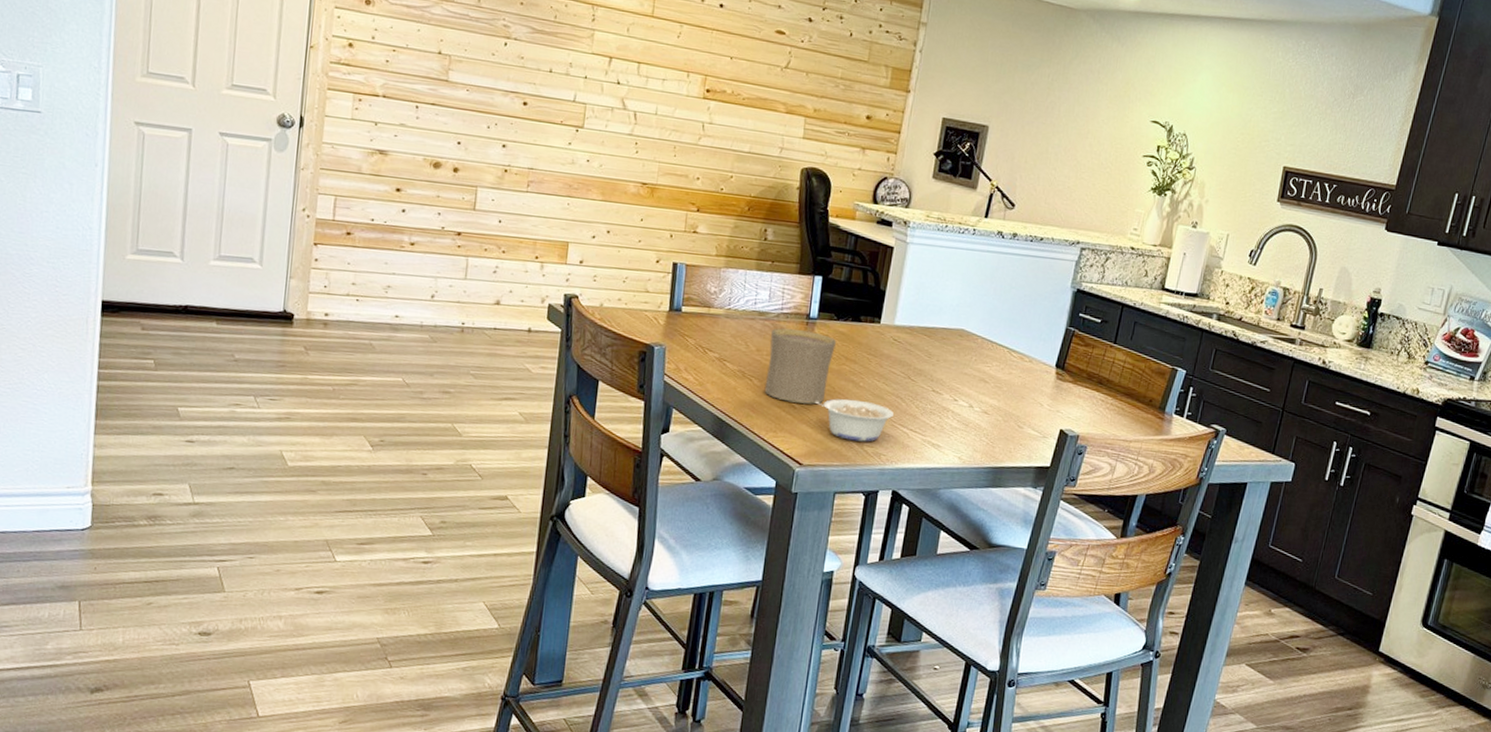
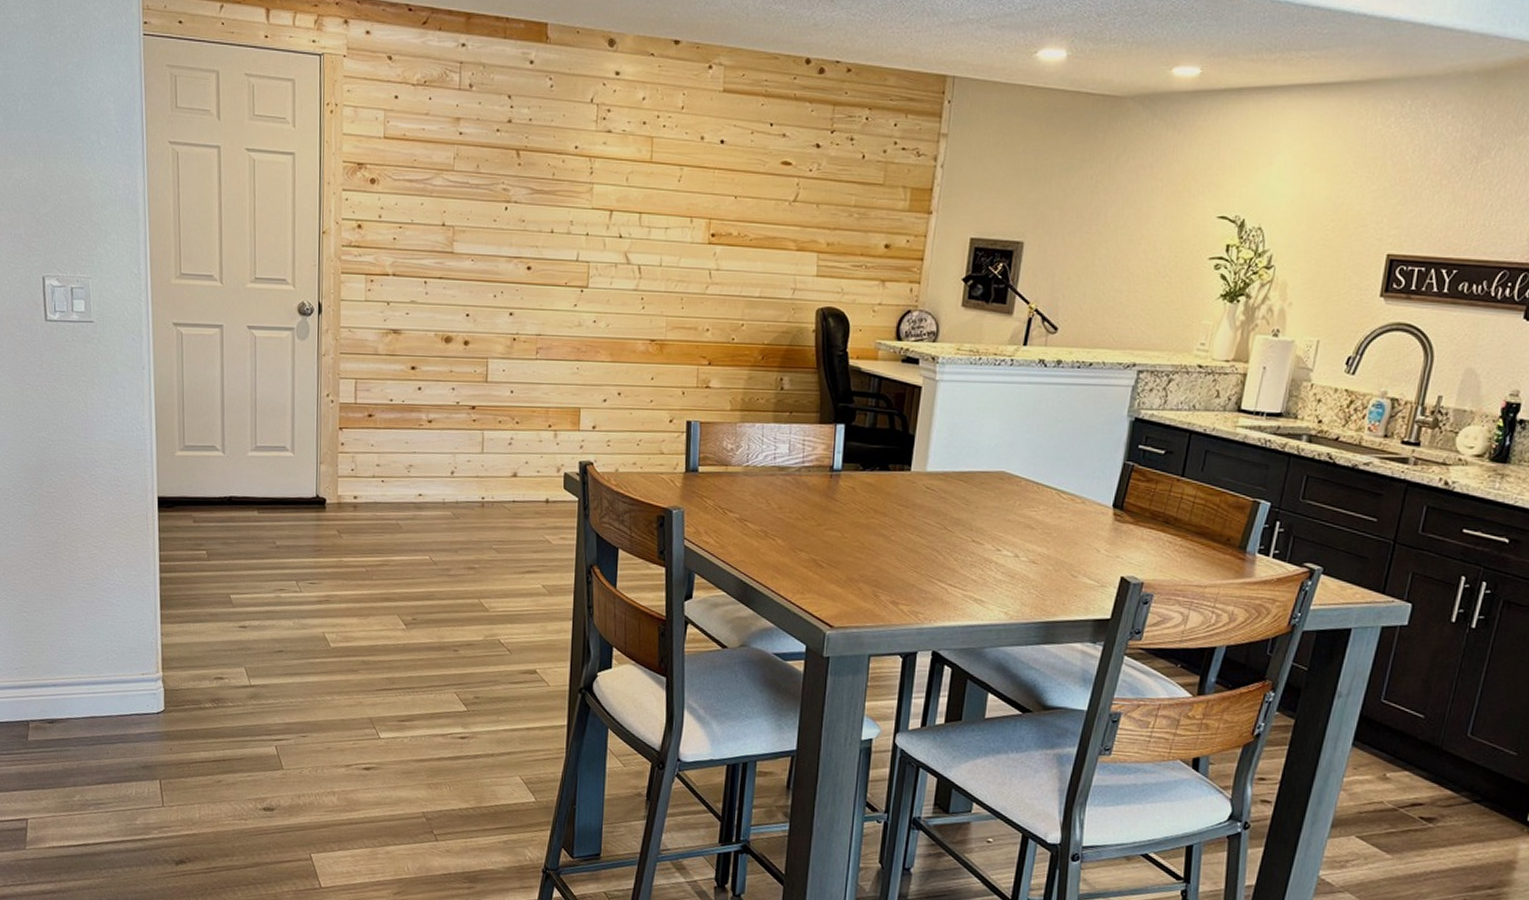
cup: present [764,328,837,404] -> none [789,483,864,562]
legume: present [814,398,894,442] -> none [843,554,930,600]

